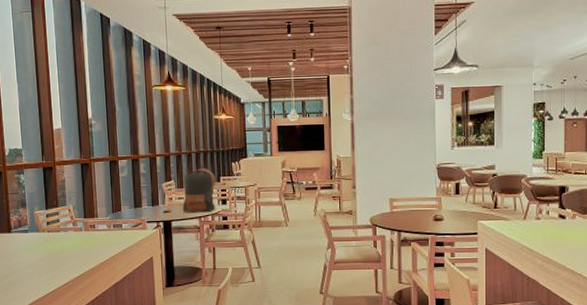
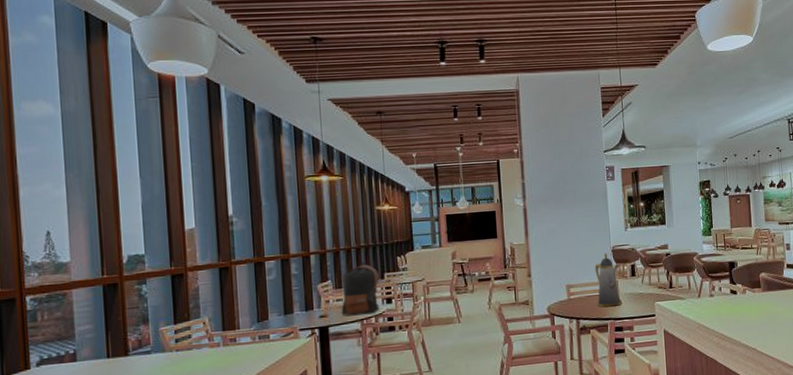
coffee pot: none [418,169,444,222] -> present [594,252,622,308]

